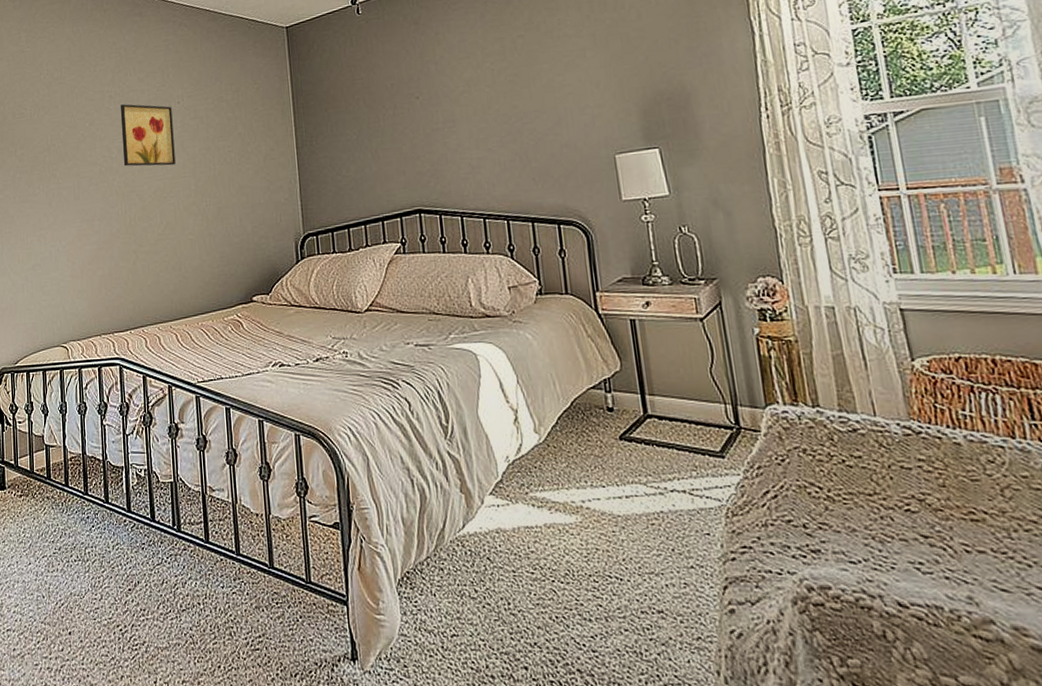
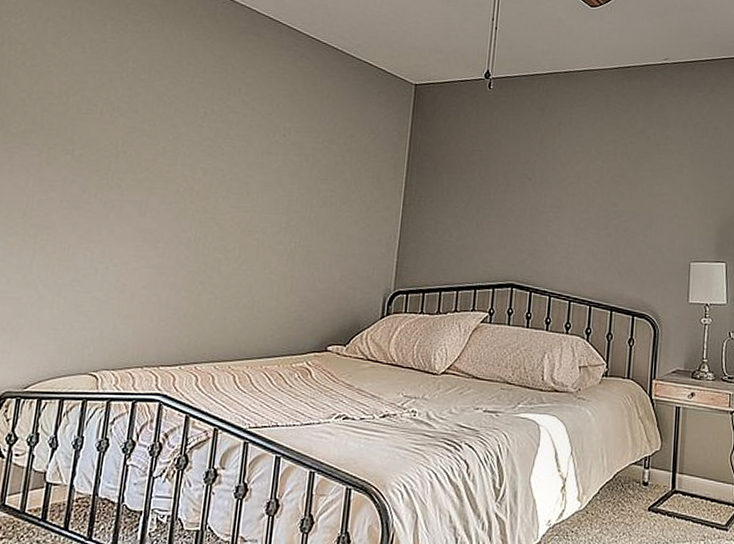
wall art: present [120,104,176,167] -> none [207,124,275,199]

